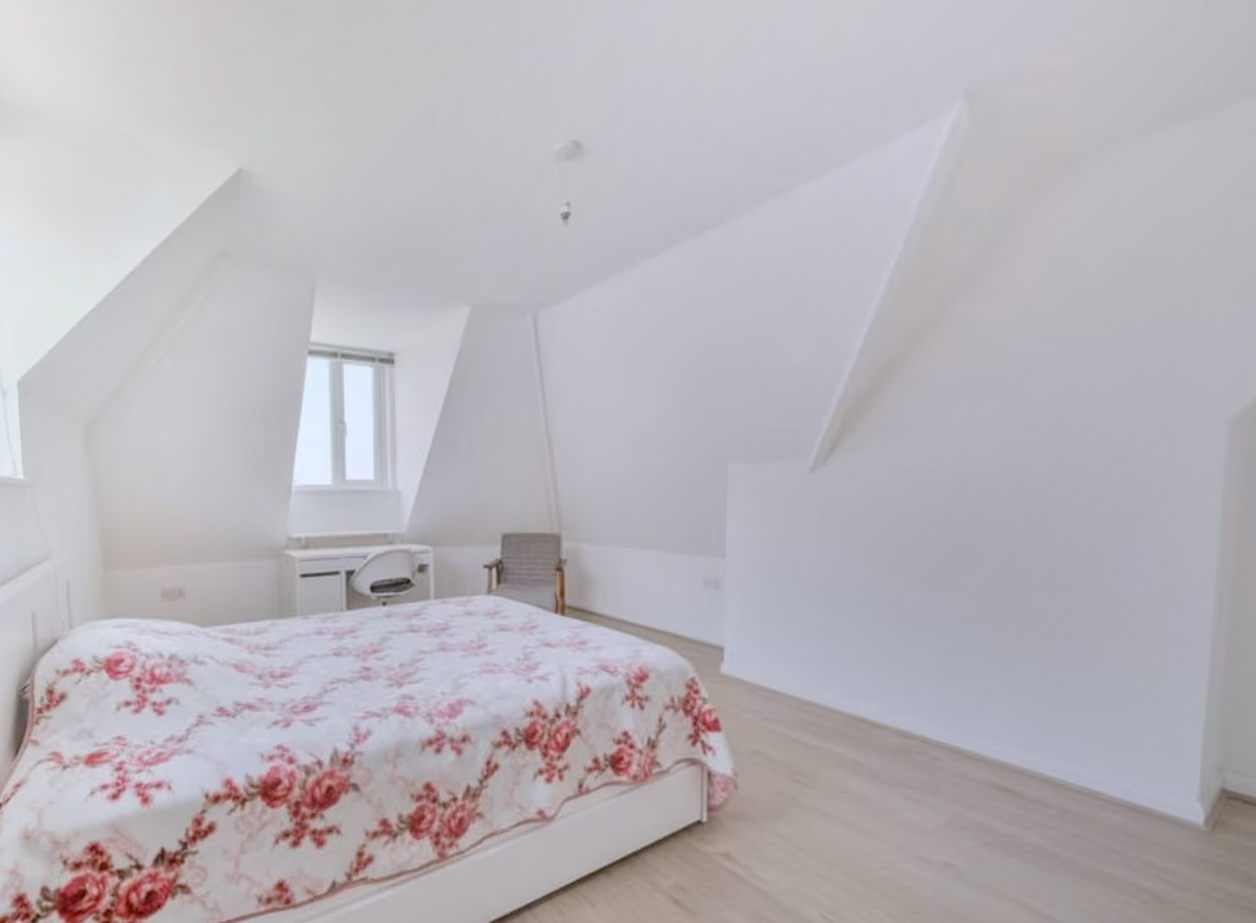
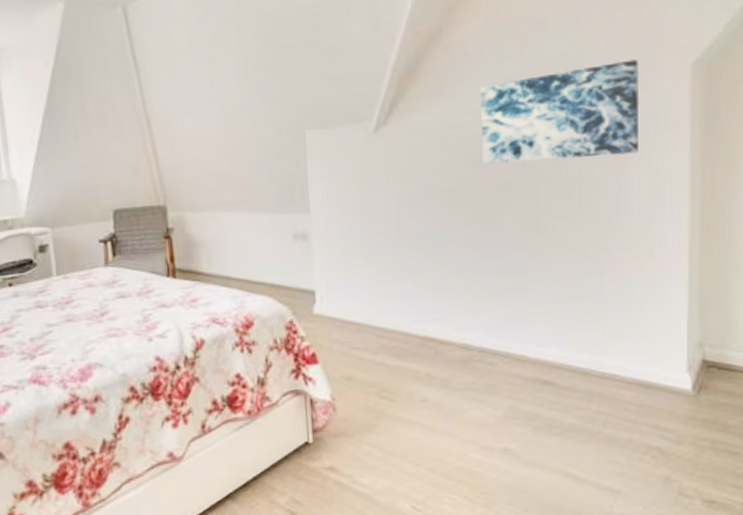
wall art: none [941,409,1156,523] -> present [479,59,640,164]

